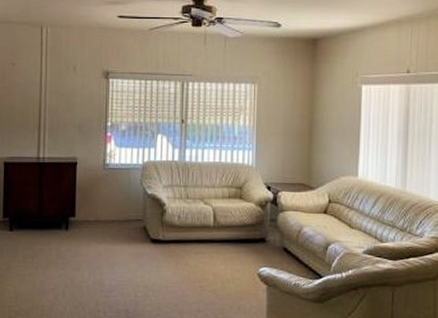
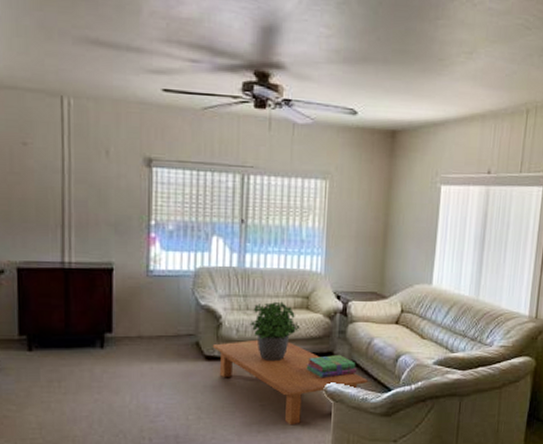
coffee table: none [157,225,299,307] -> present [212,339,368,426]
potted plant: none [189,191,235,246] -> present [249,301,300,362]
stack of books: none [240,241,289,263] -> present [306,355,357,378]

